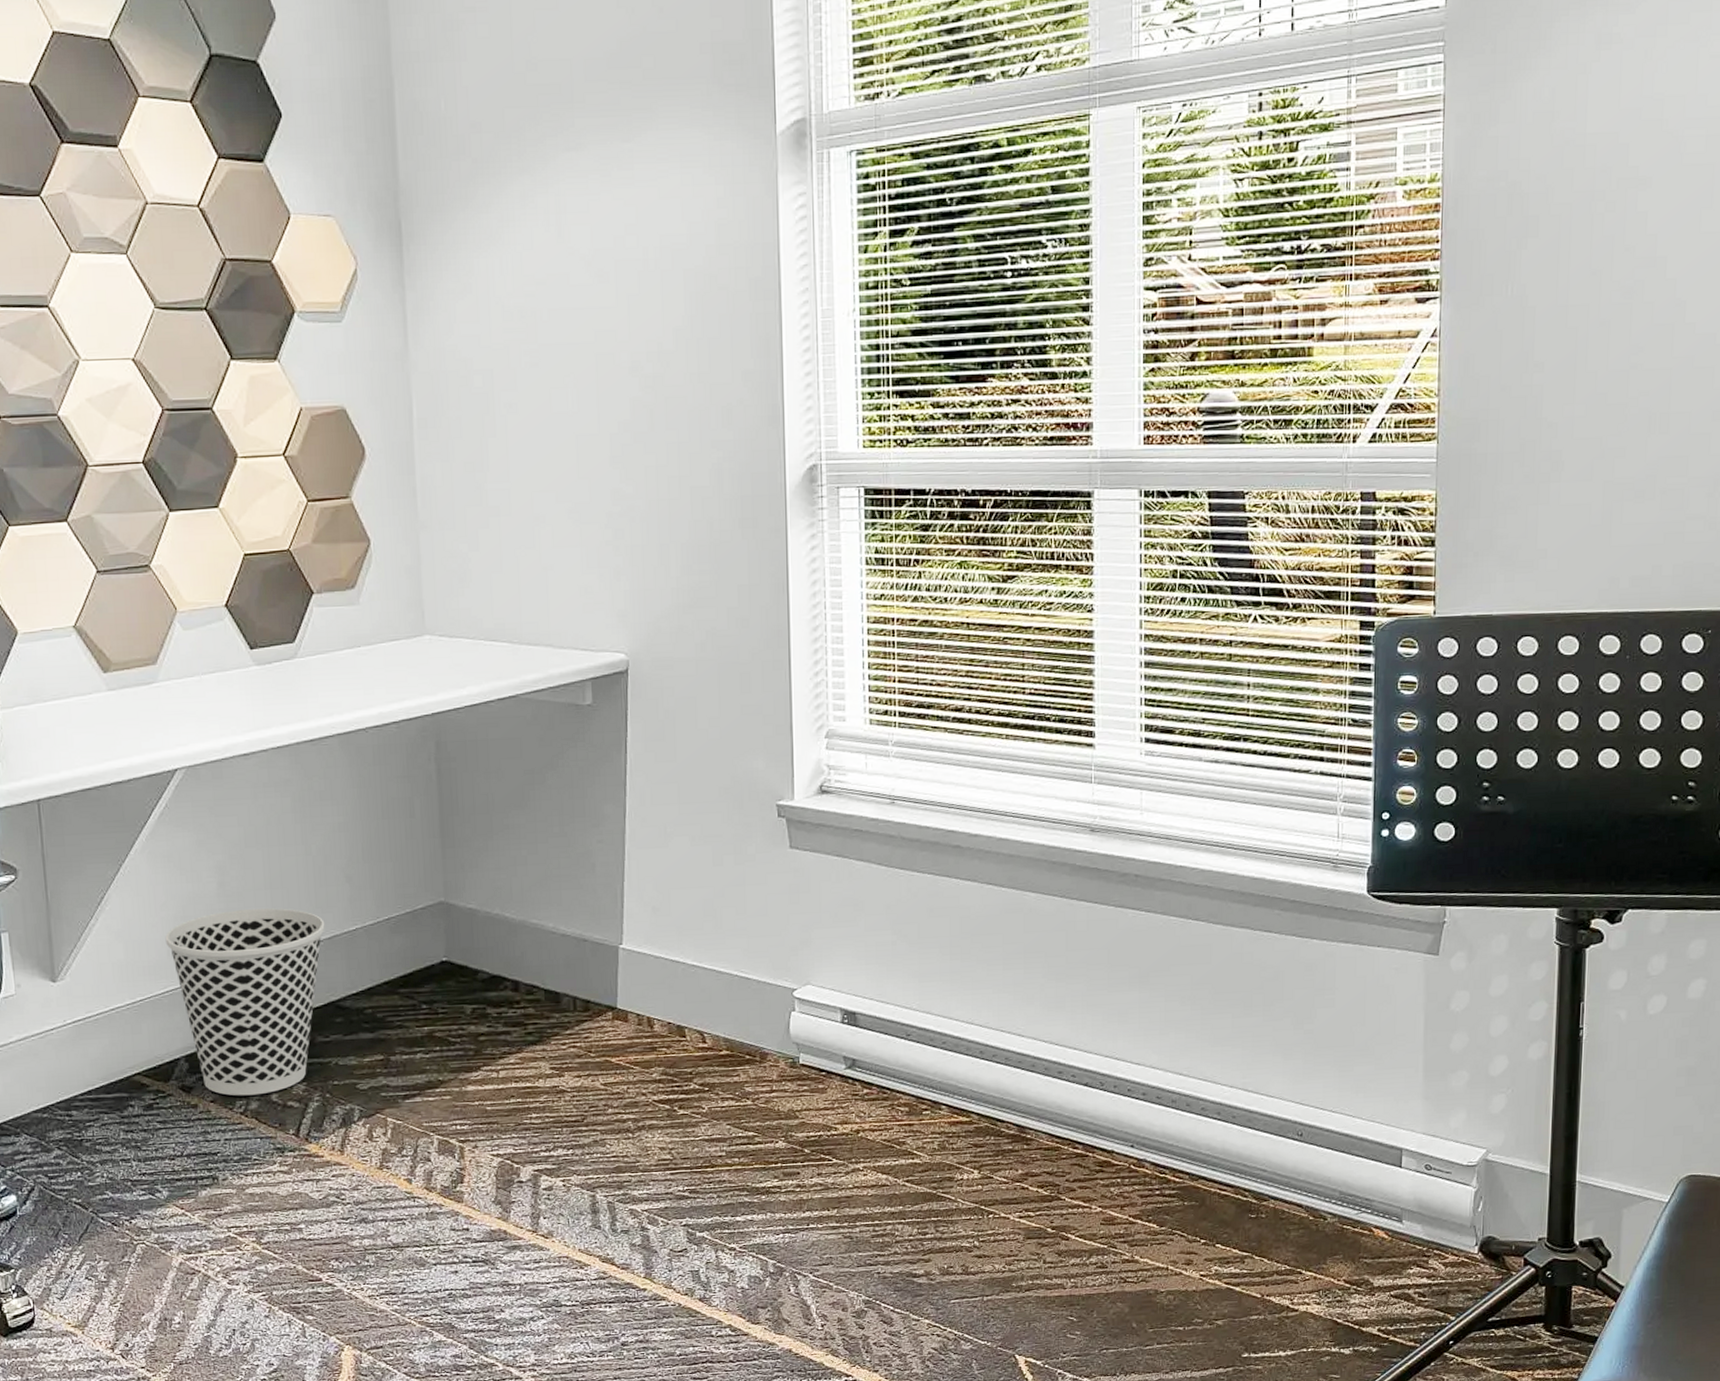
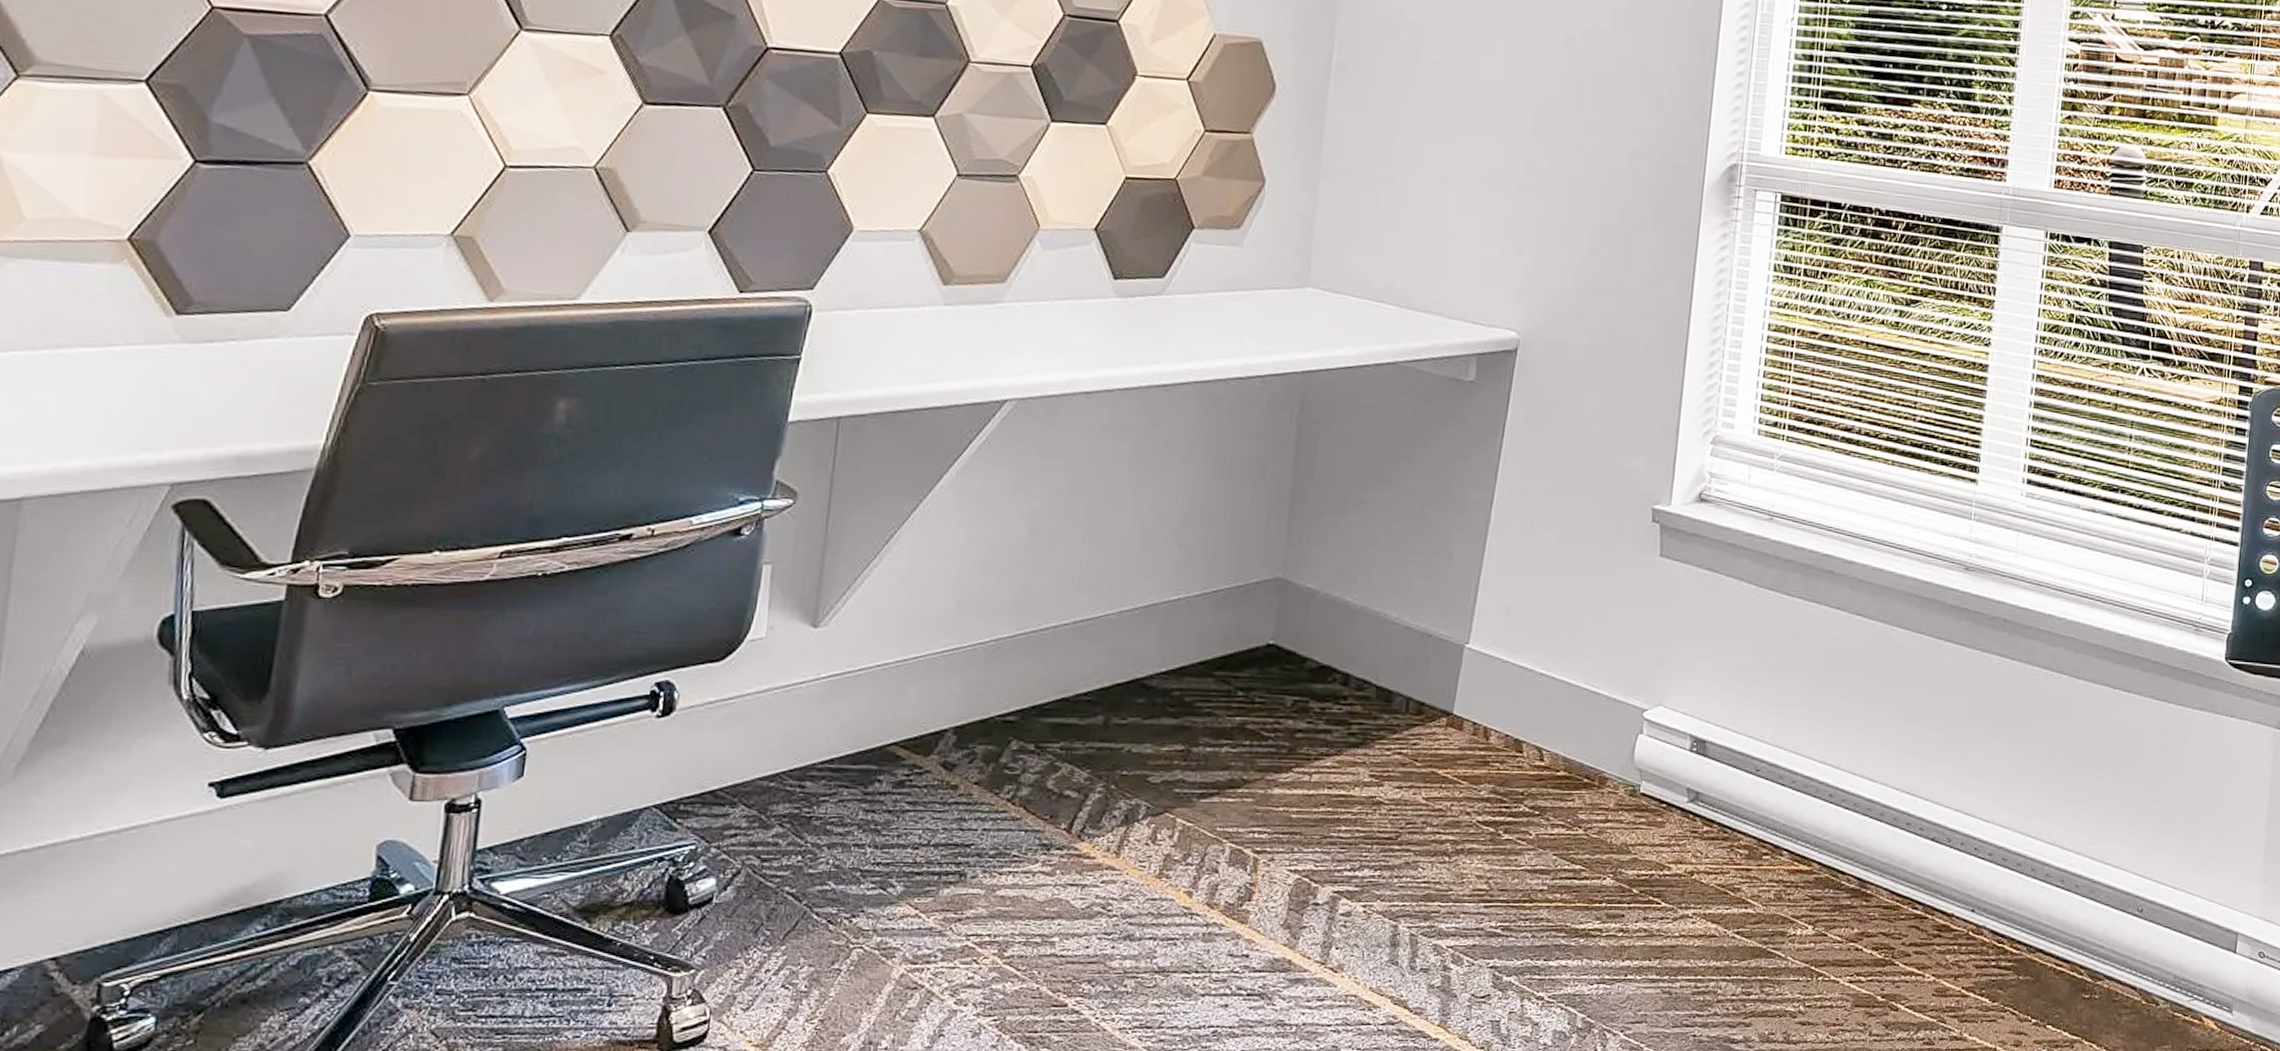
wastebasket: present [165,908,325,1096] -> none [956,564,1144,780]

